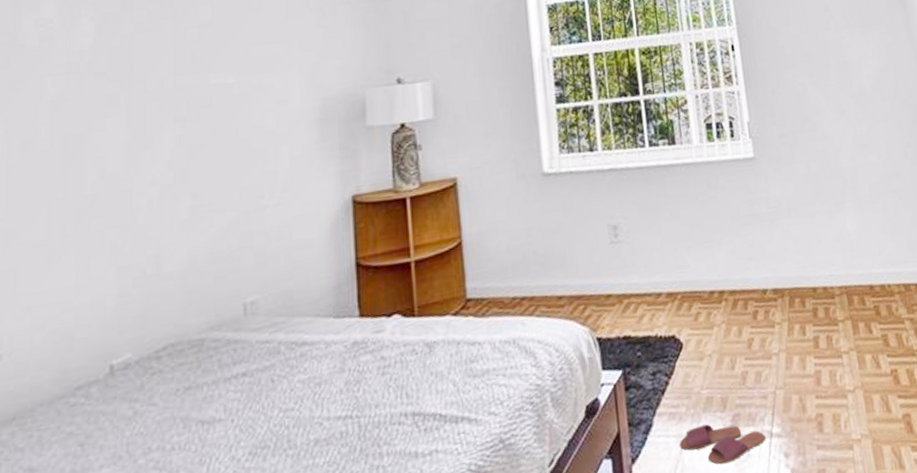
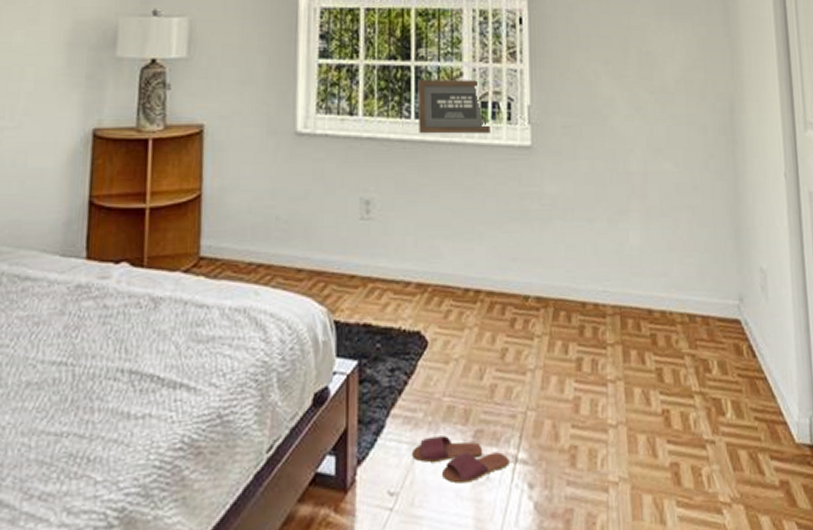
picture frame: none [648,105,717,160] -> present [418,80,490,134]

